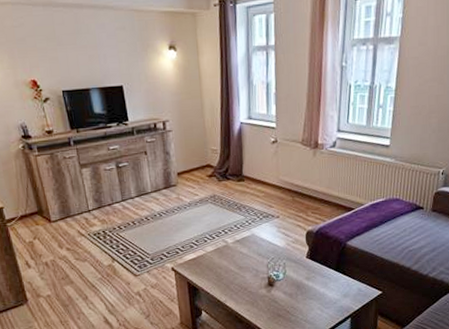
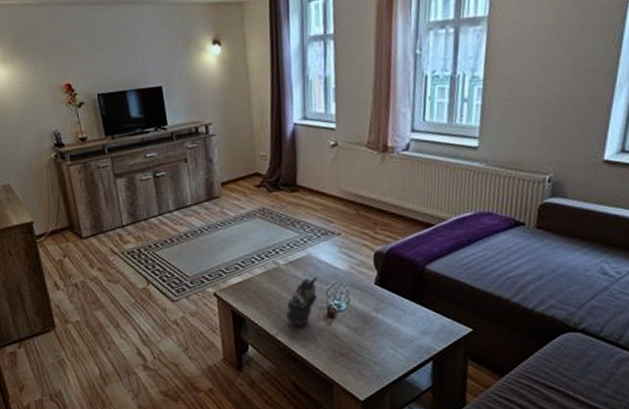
teapot: none [233,253,260,295] -> present [285,277,317,328]

